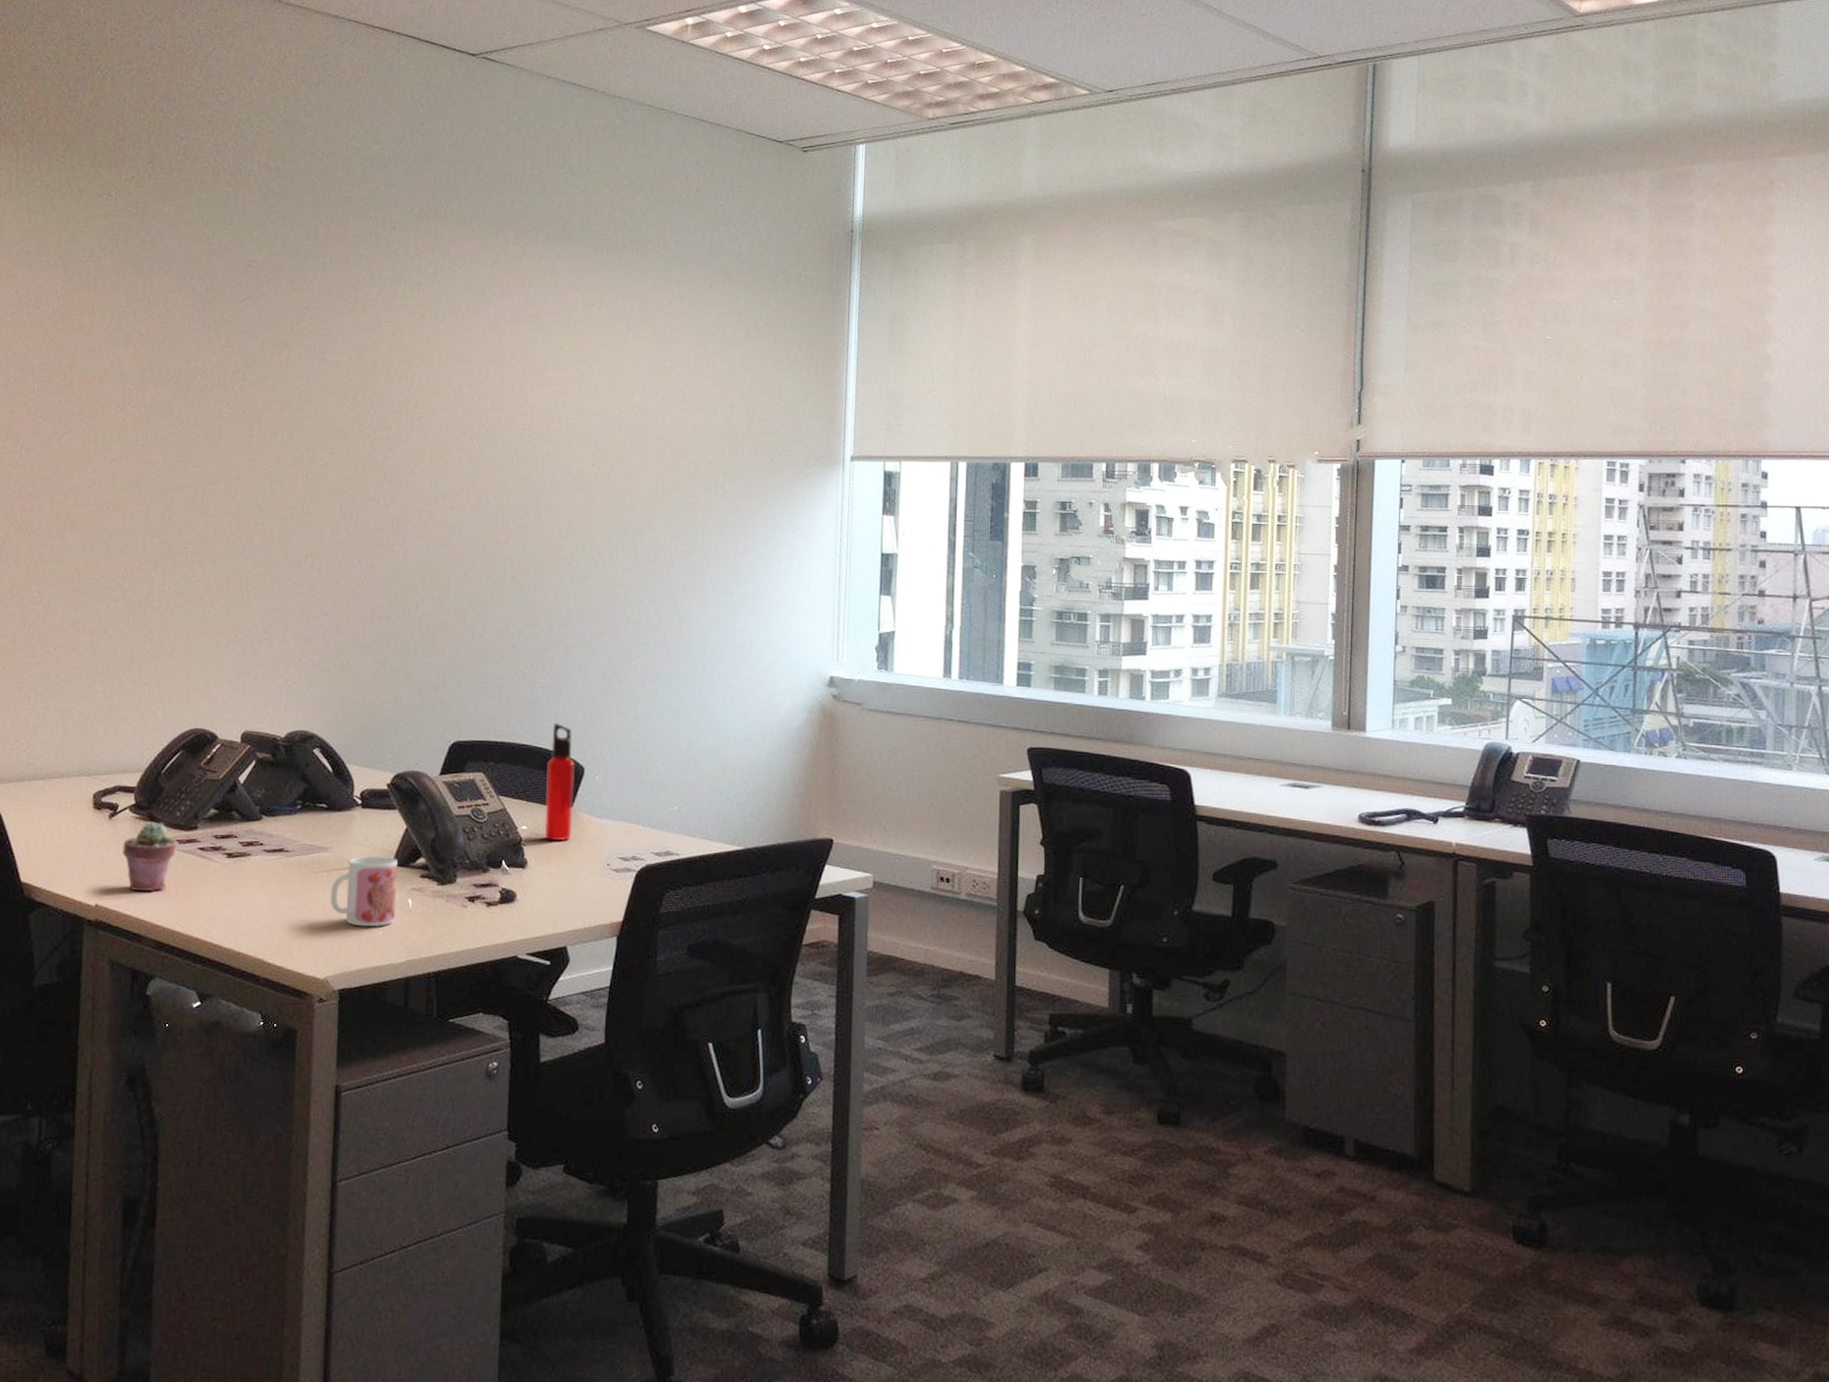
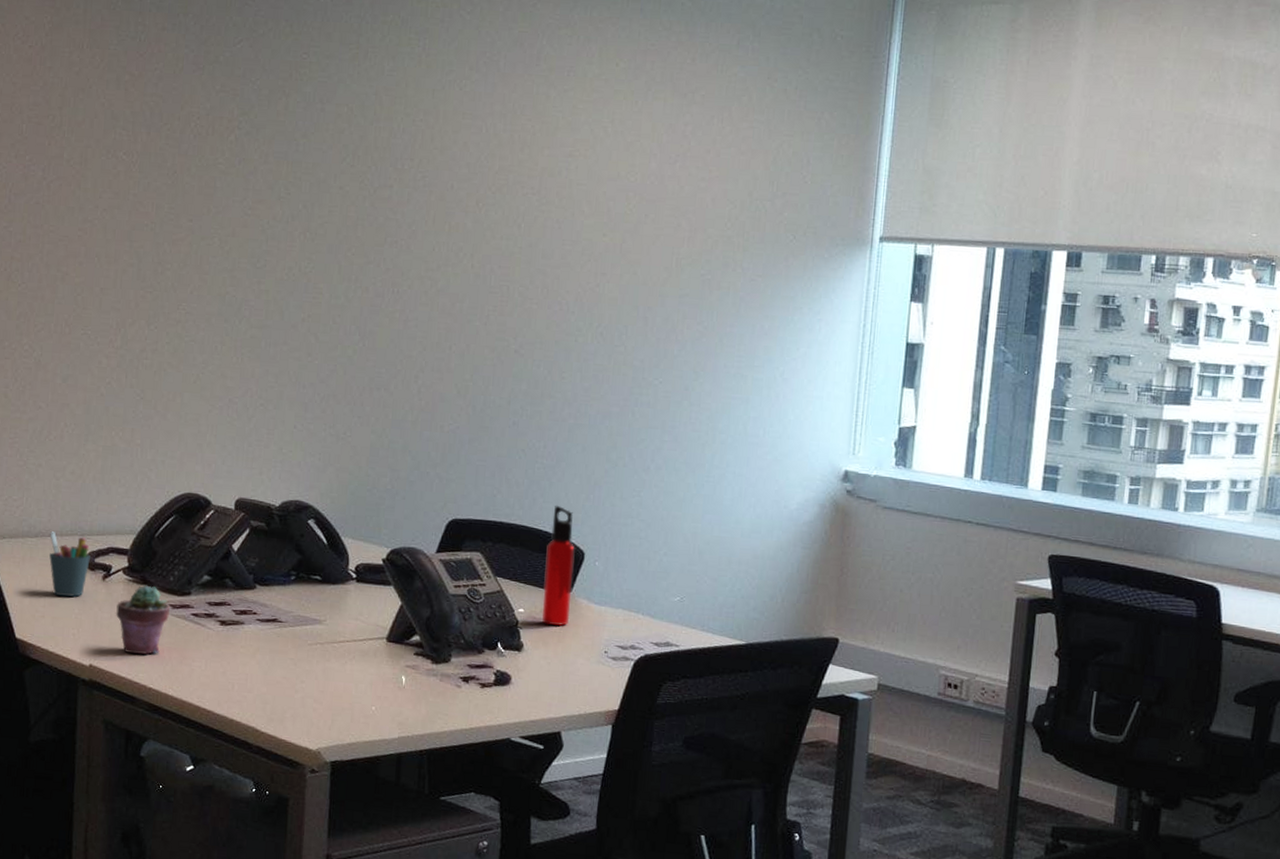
pen holder: none [56,773,97,838] -> present [49,531,91,597]
mug: present [330,855,397,927] -> none [324,630,392,702]

